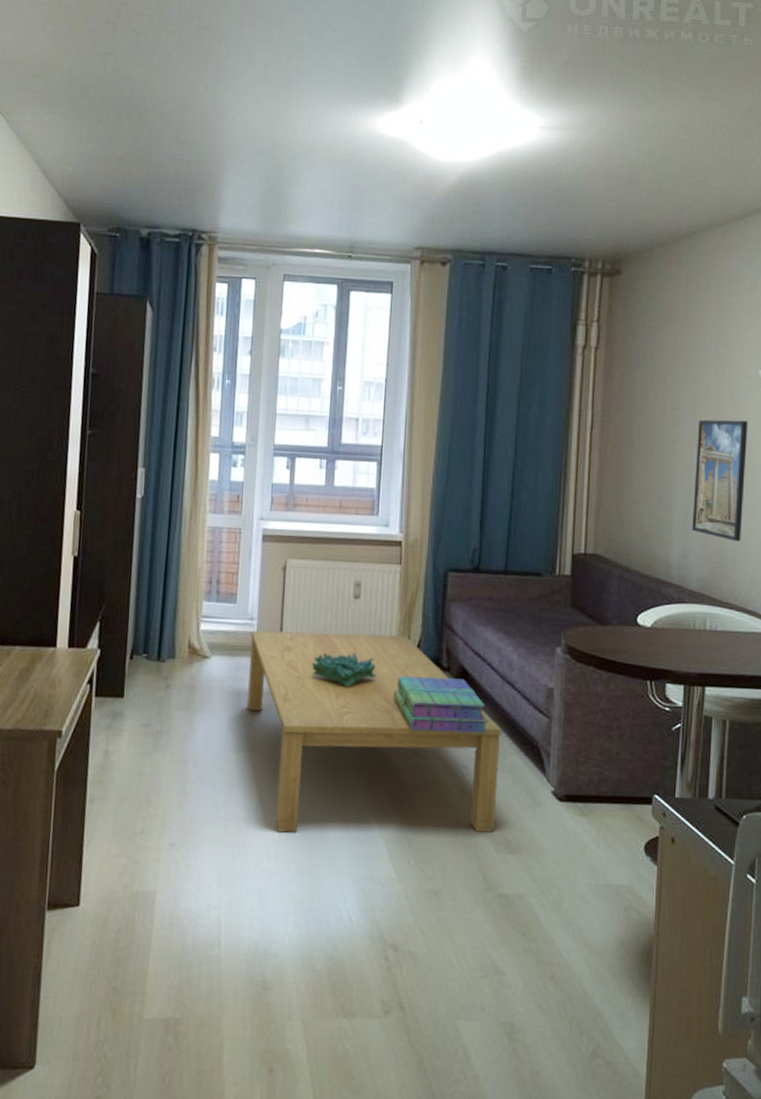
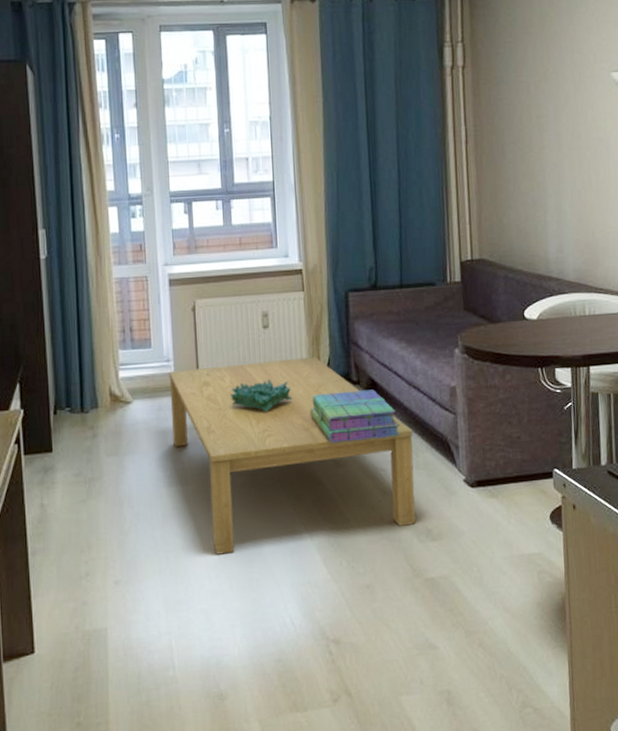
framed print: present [691,419,748,542] -> none [561,120,609,232]

